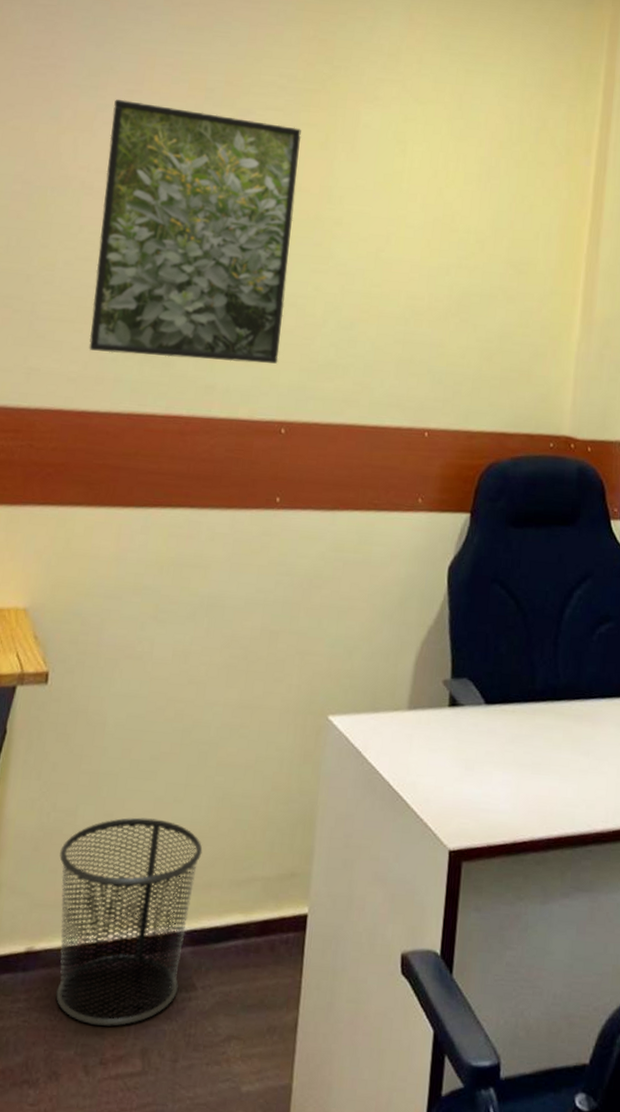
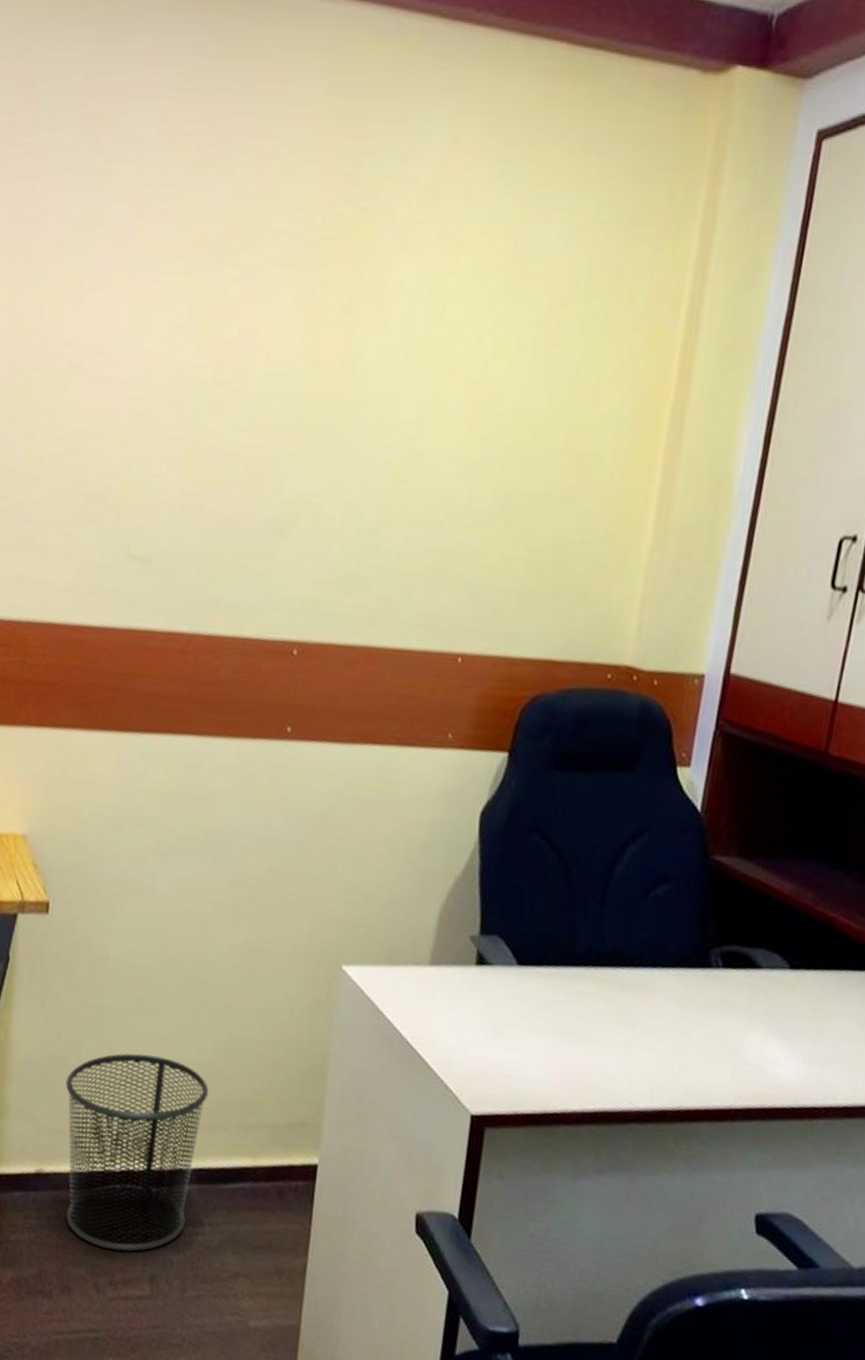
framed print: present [89,99,302,364] -> none [81,258,319,575]

